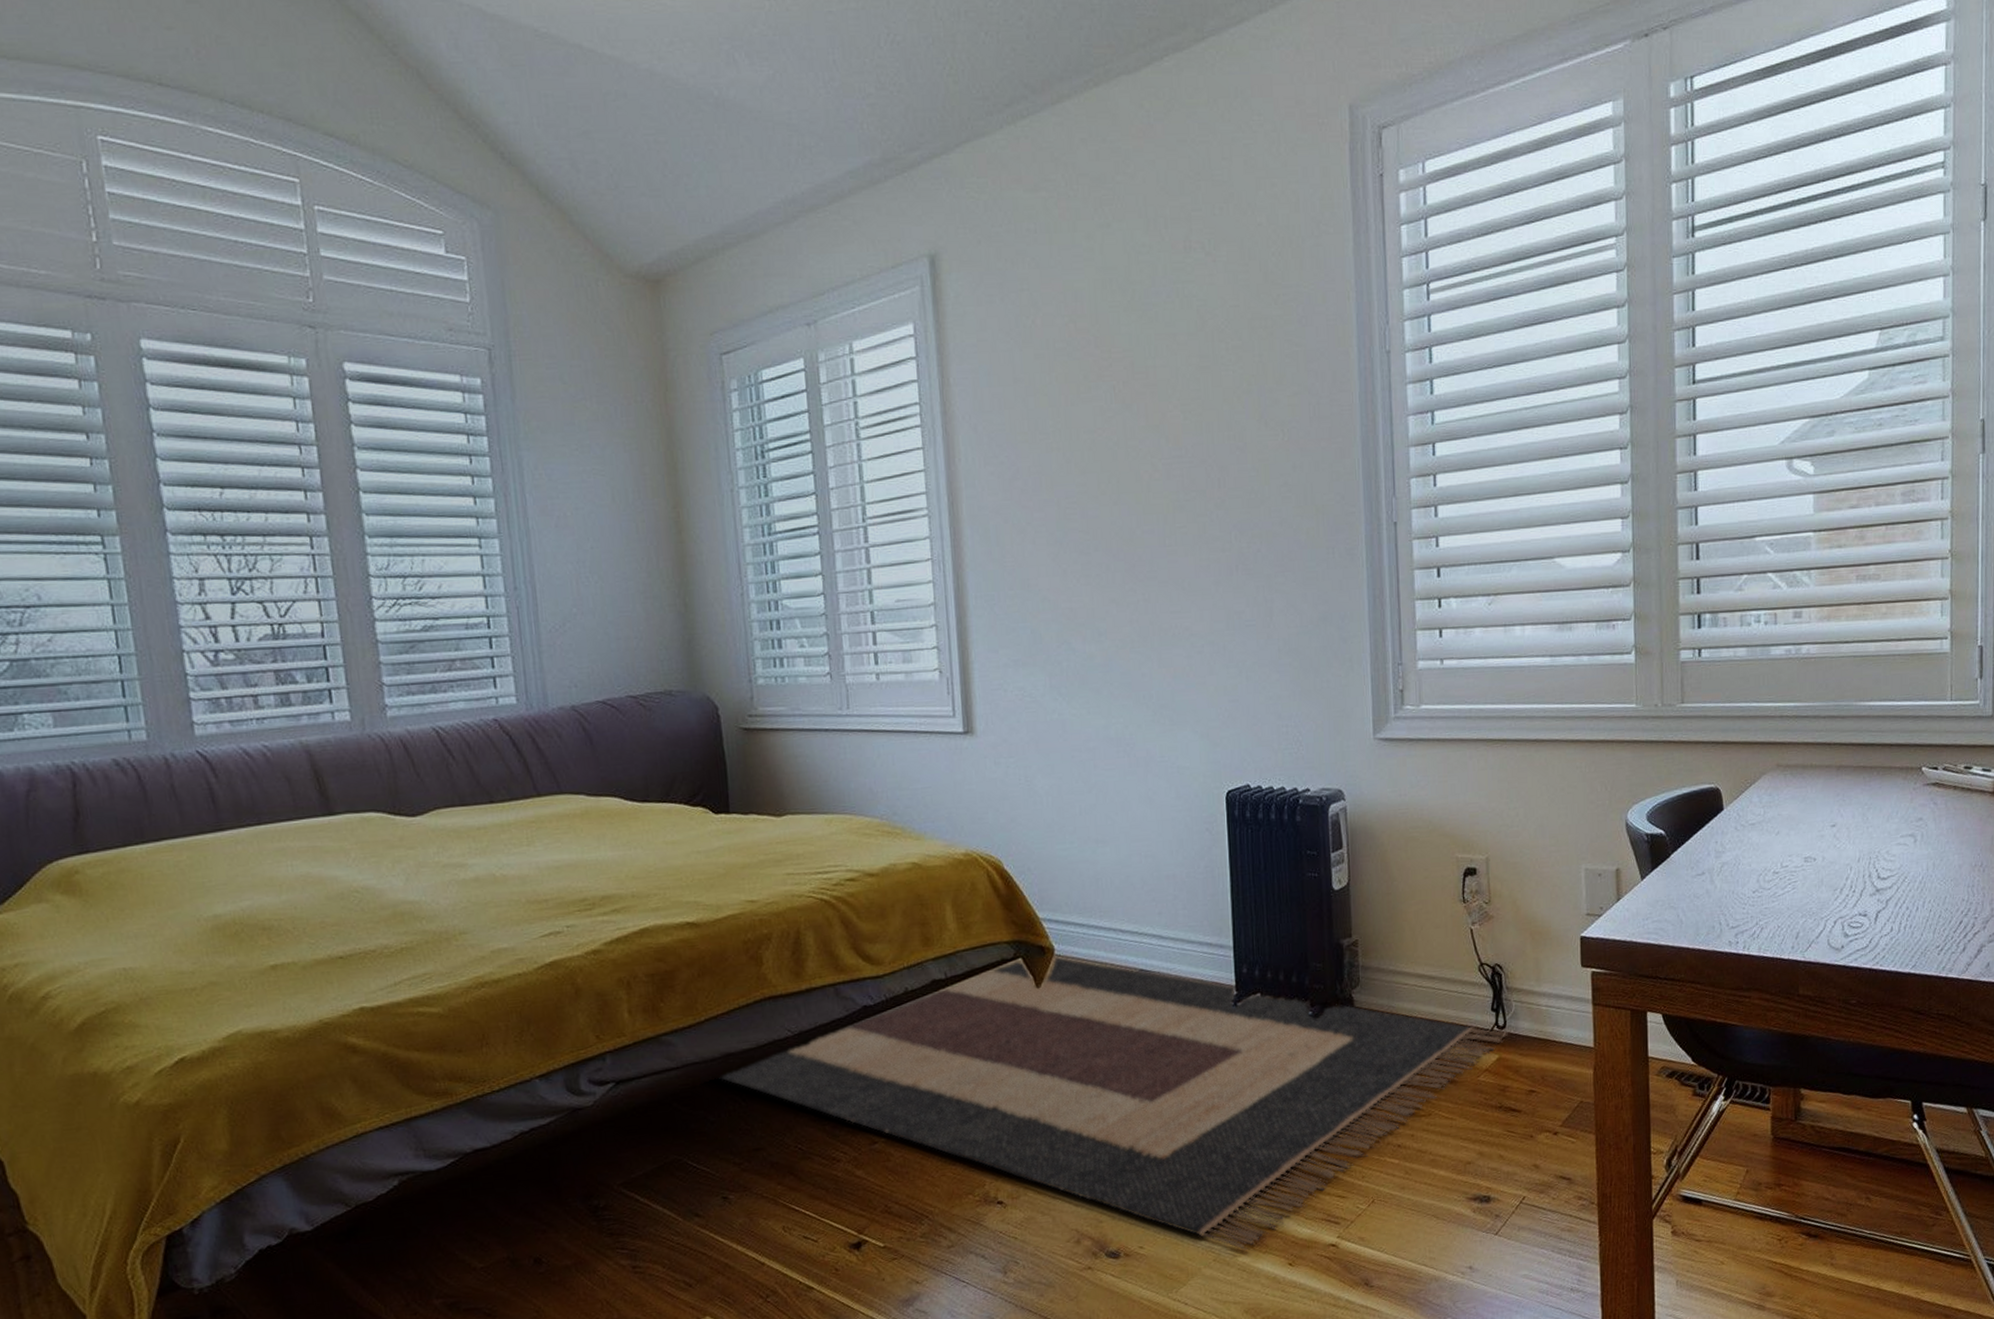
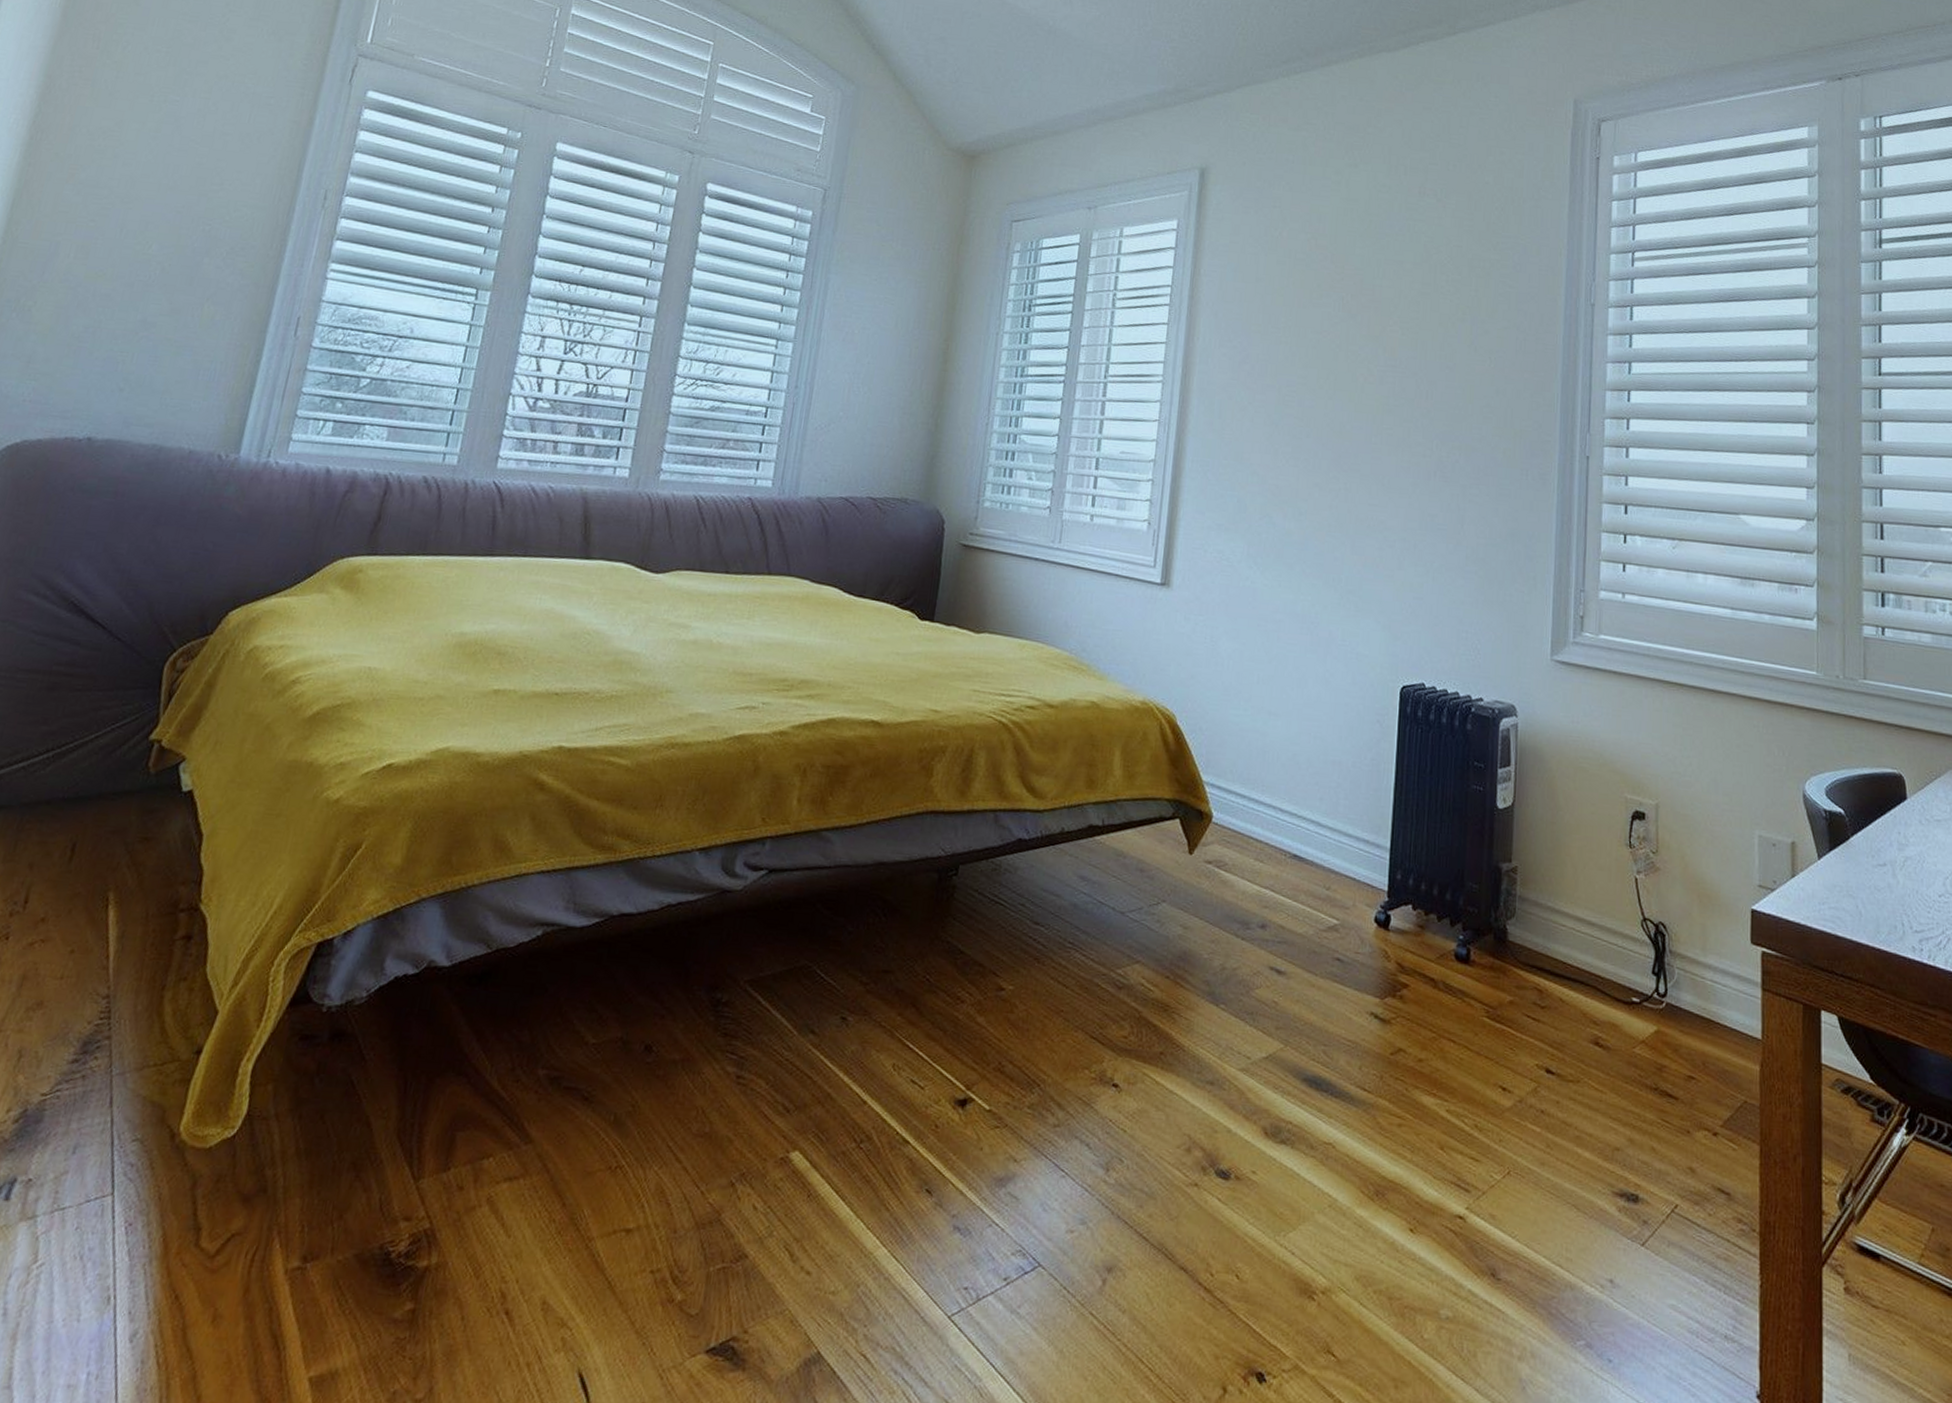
rug: present [719,956,1508,1251] -> none [866,821,1669,1202]

